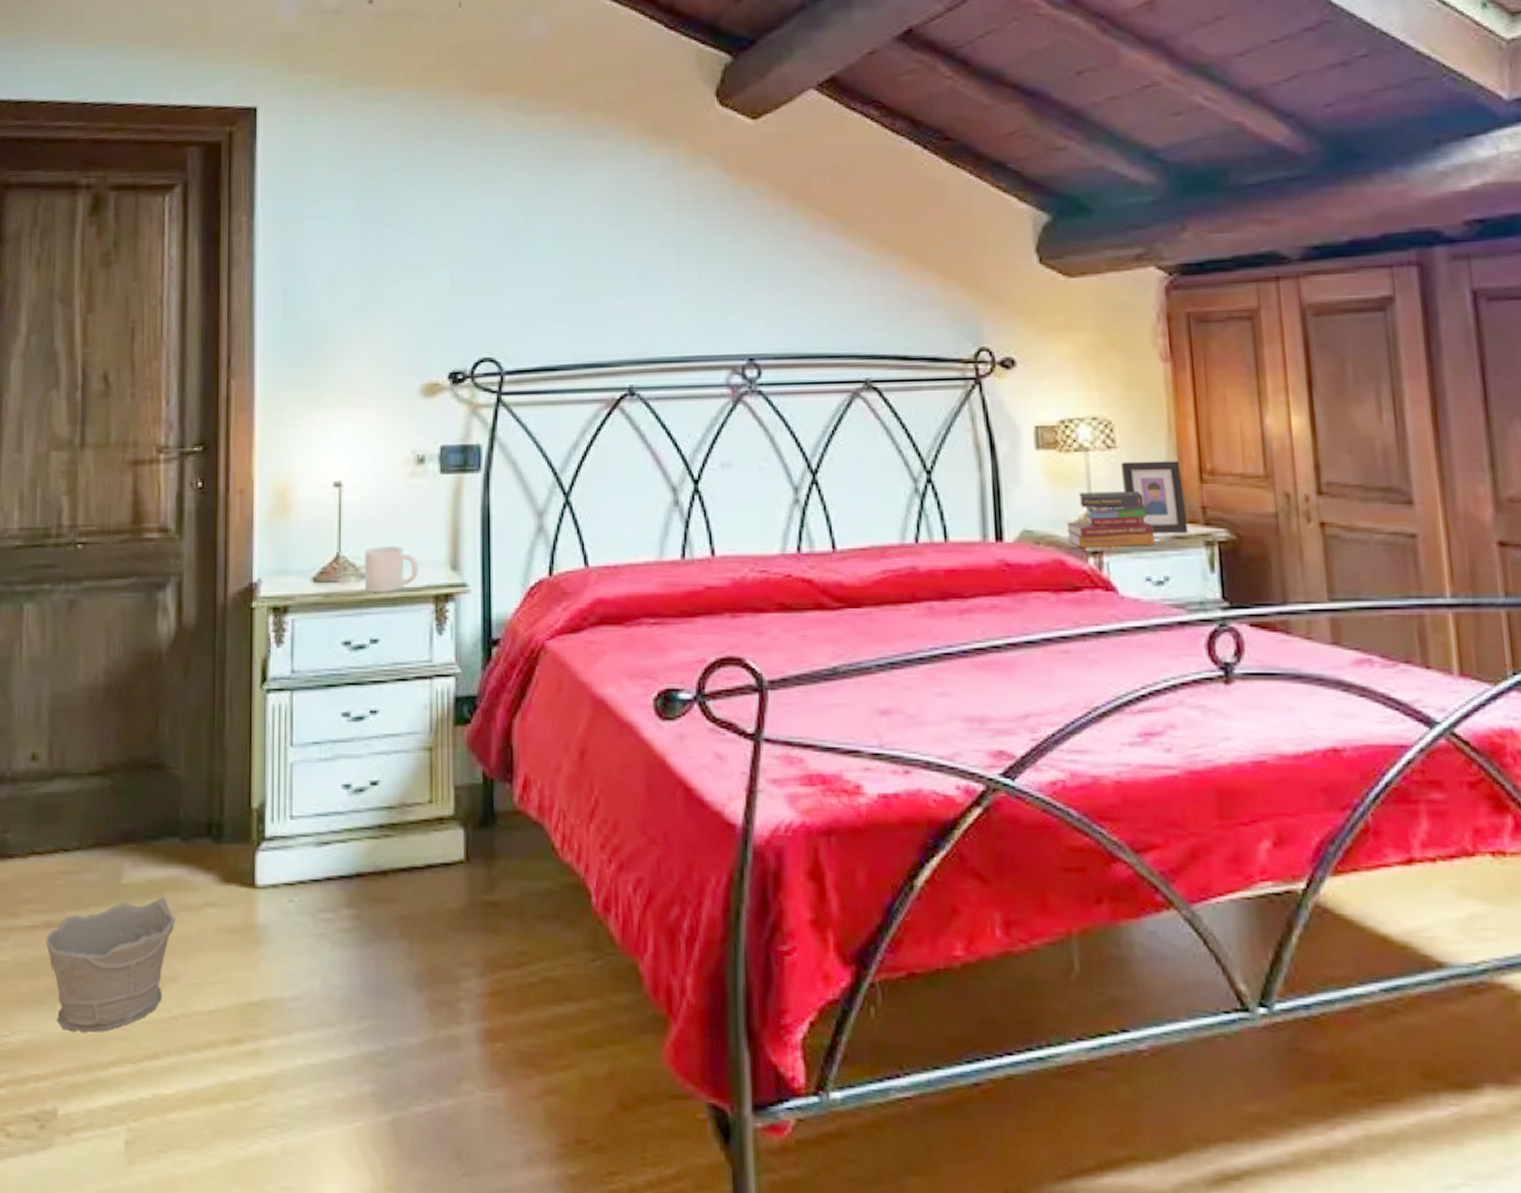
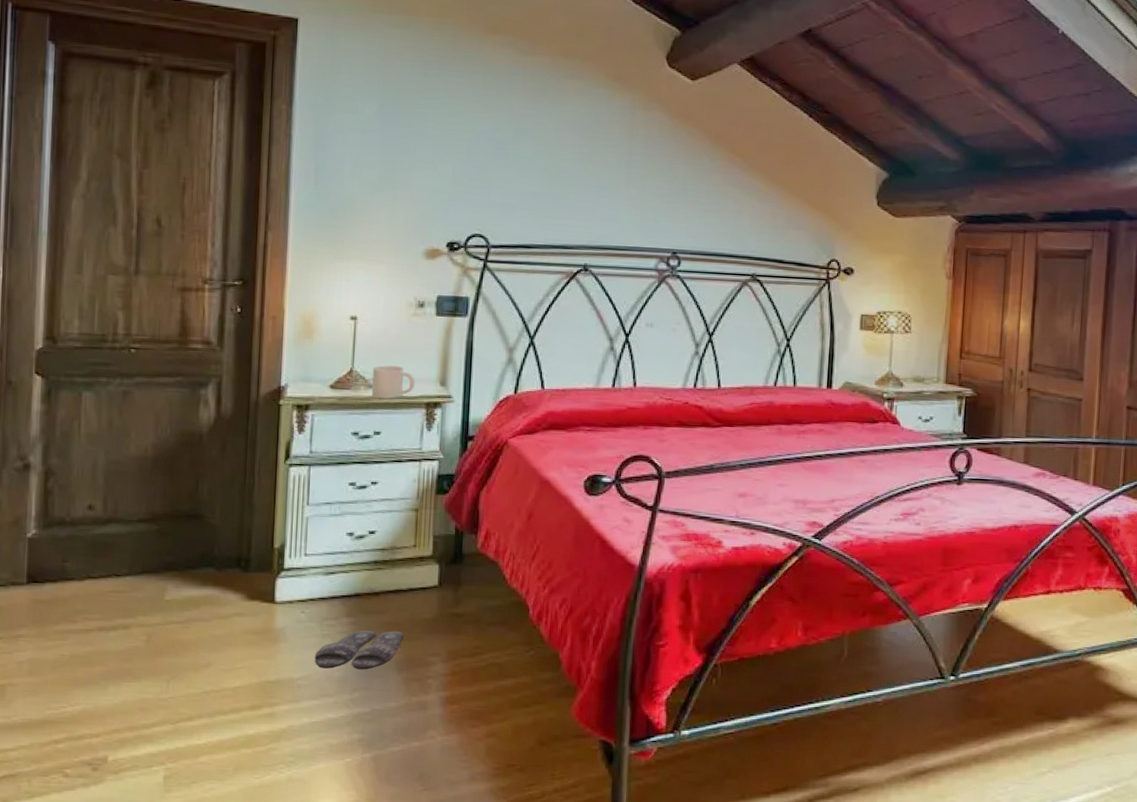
clay pot: present [45,898,176,1032] -> none [99,610,209,703]
slippers: none [308,926,423,987] -> present [314,630,404,670]
books: present [1066,490,1156,549] -> none [873,360,928,397]
picture frame: present [1120,460,1189,534] -> none [912,342,949,391]

